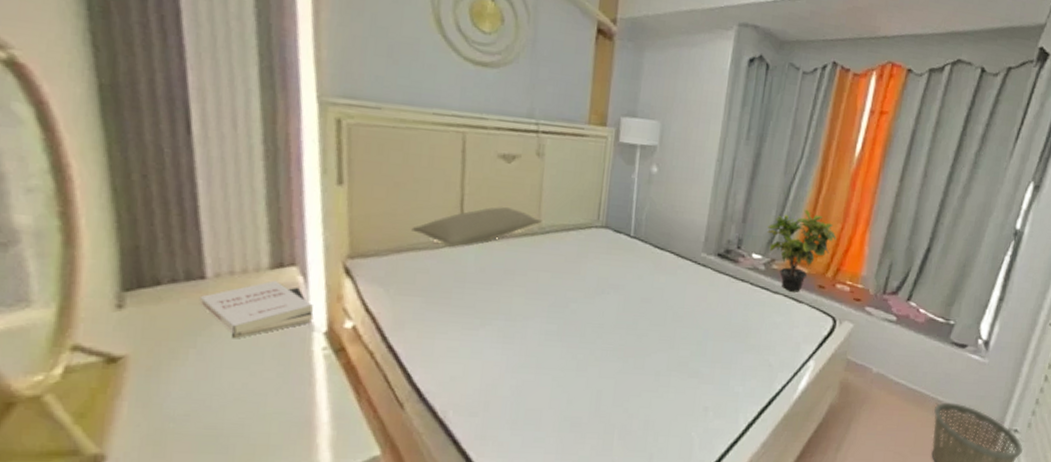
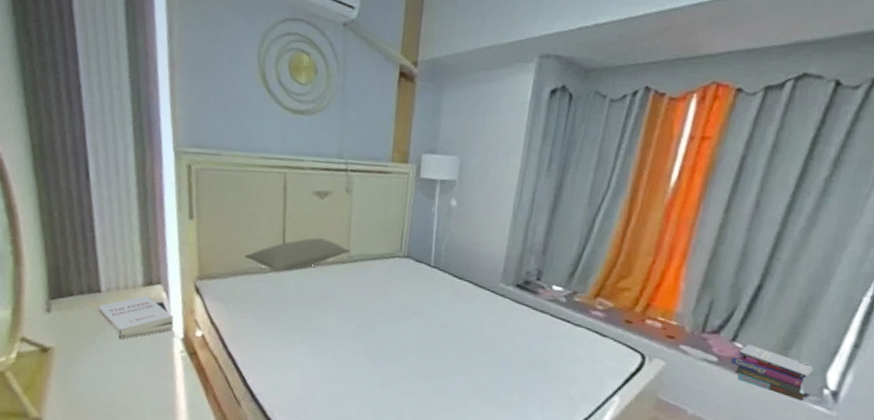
potted plant: present [767,209,837,292] -> none [569,241,647,326]
books: none [907,303,971,352] -> present [731,344,814,402]

